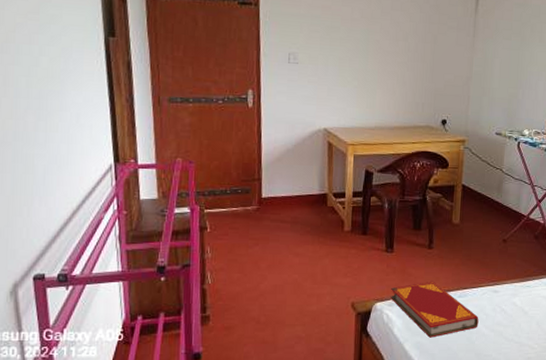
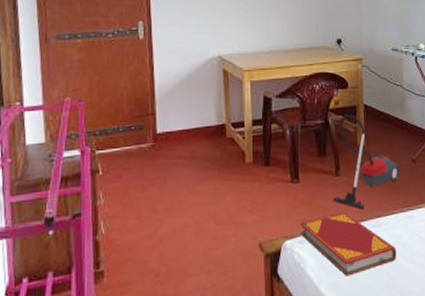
vacuum cleaner: none [424,193,490,281] -> present [333,115,399,210]

